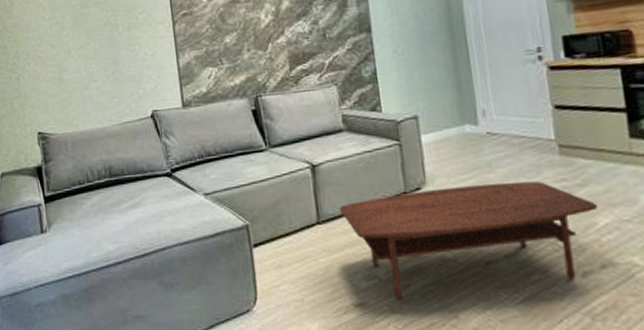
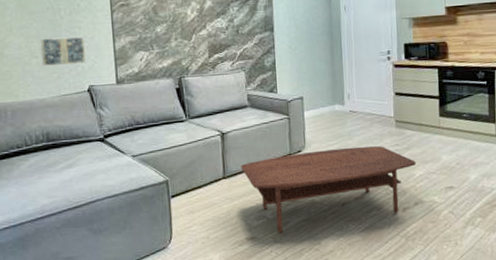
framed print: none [98,54,149,92] -> present [40,36,87,67]

